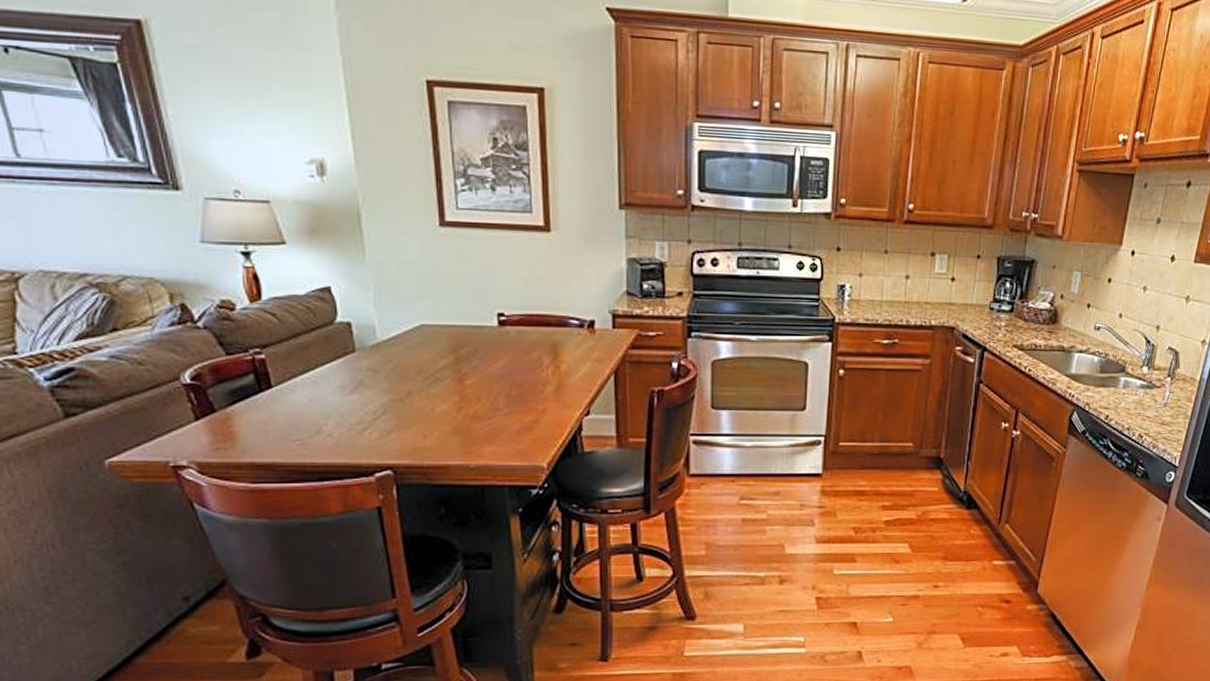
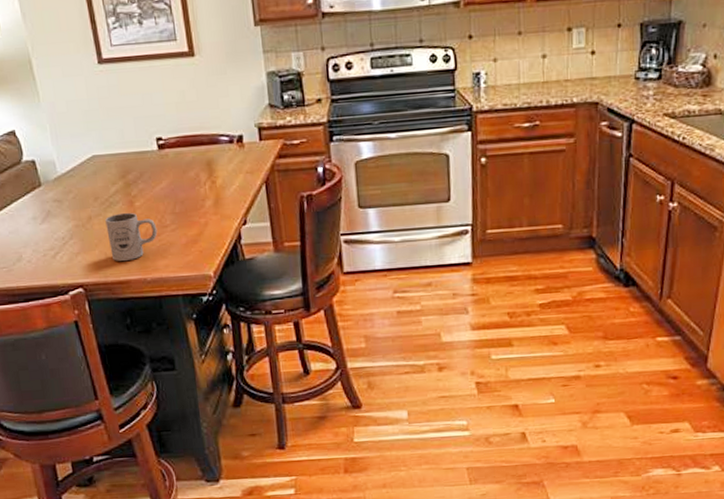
mug: none [428,390,488,443] -> present [105,212,158,261]

